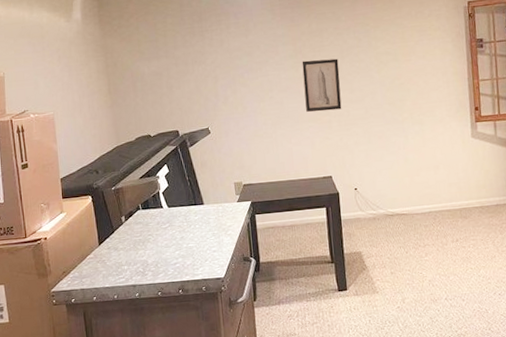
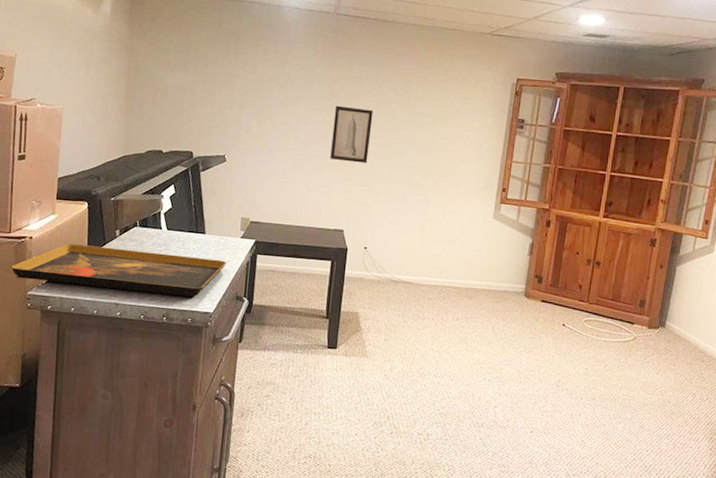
decorative tray: none [32,226,229,279] -> present [10,243,227,297]

